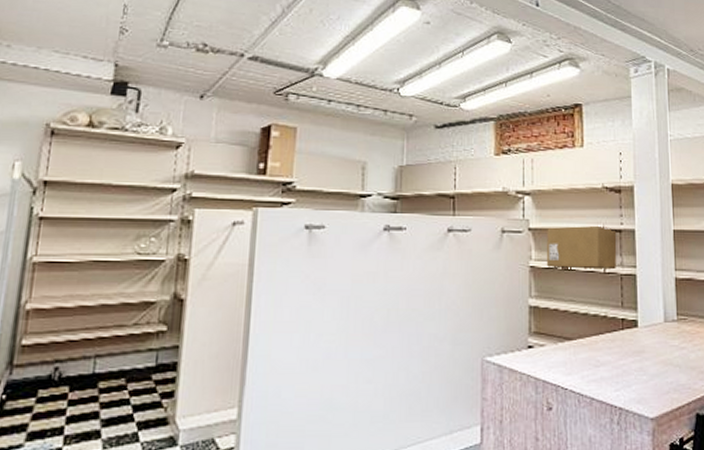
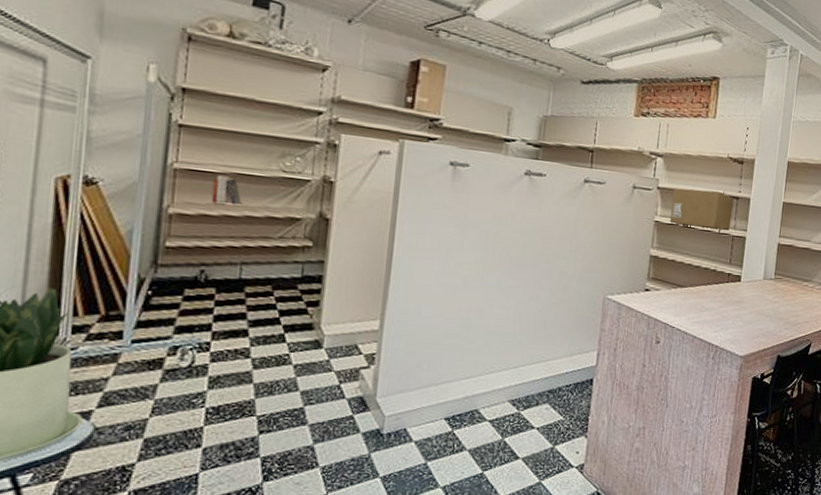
books: none [67,265,97,294] -> present [211,175,241,205]

